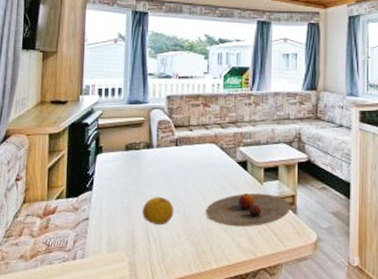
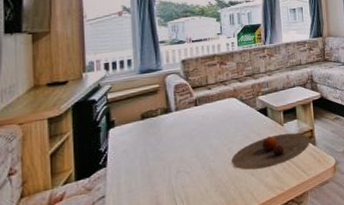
fruit: present [142,197,174,225] -> none [166,157,200,186]

